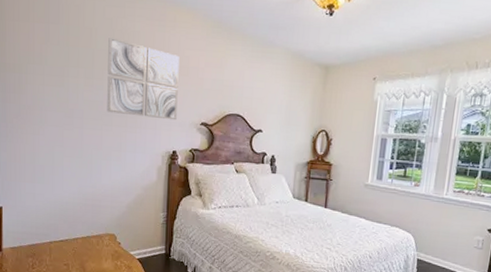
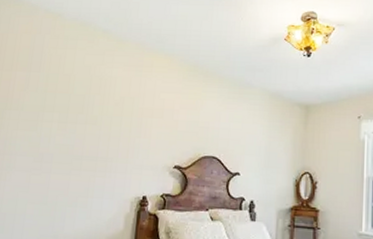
wall art: present [107,37,180,121] -> none [77,82,155,164]

